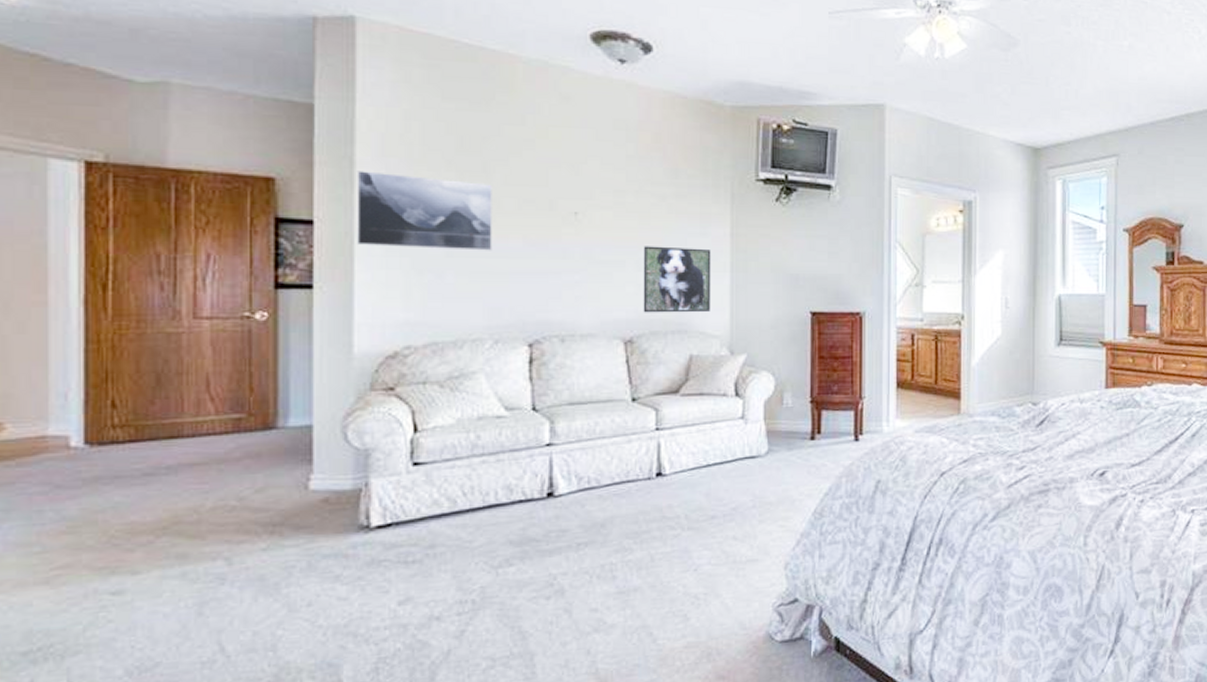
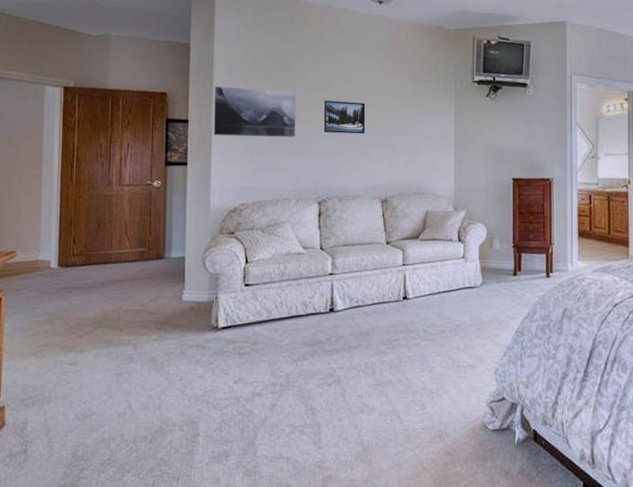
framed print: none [536,198,600,248] -> present [323,100,366,134]
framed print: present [643,246,711,313] -> none [394,132,441,180]

